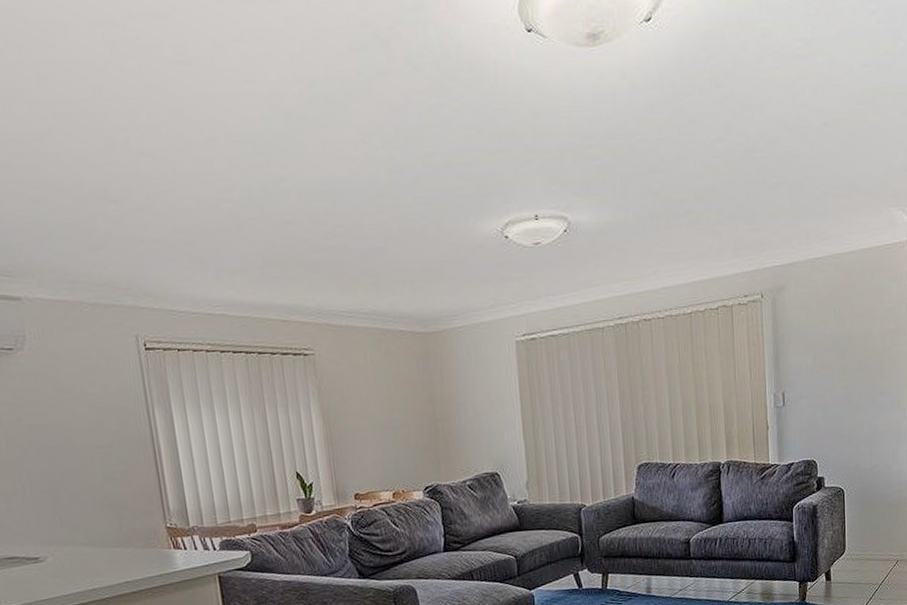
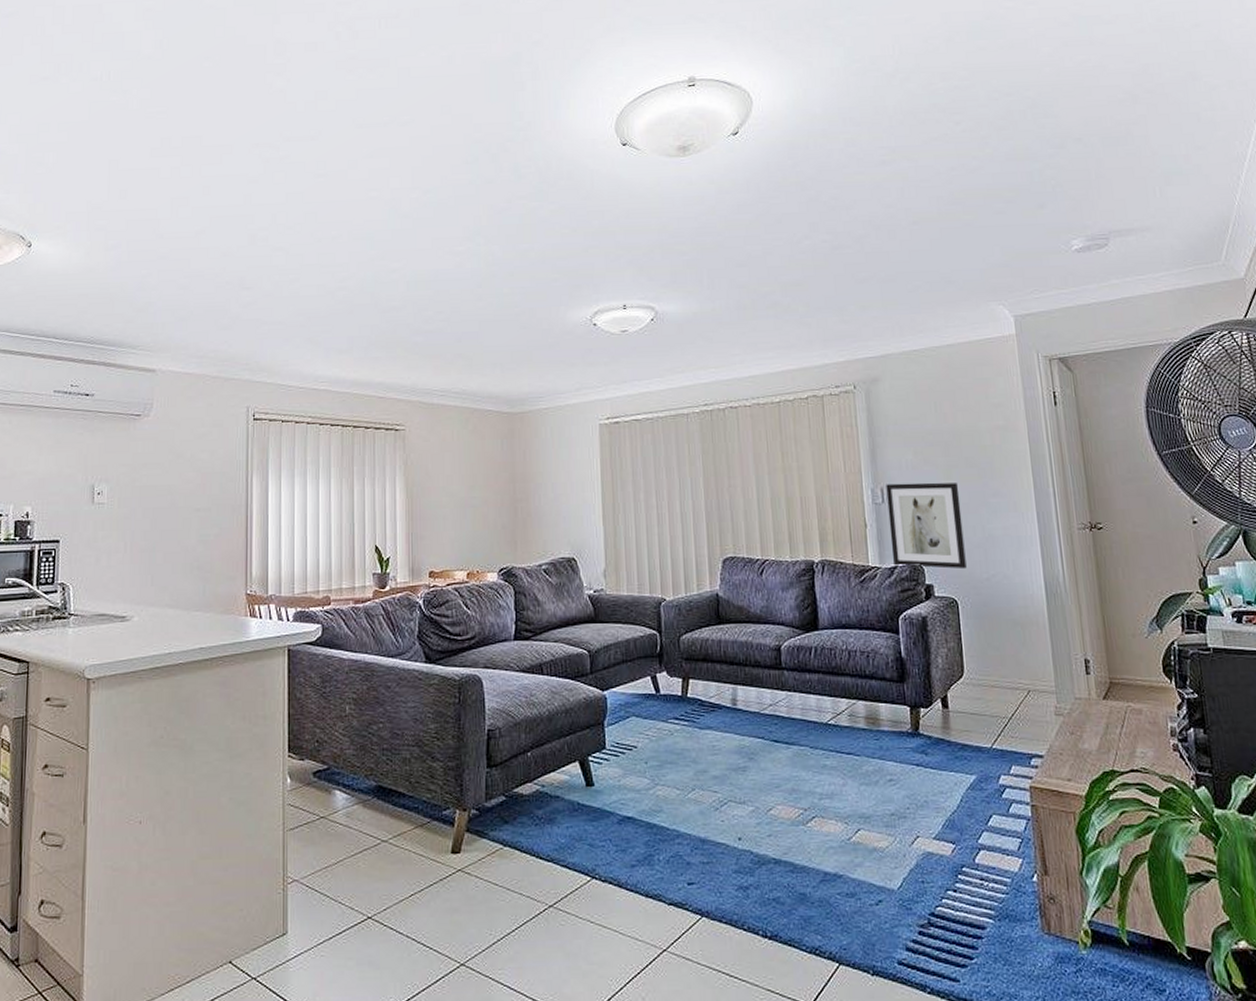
wall art: none [787,384,853,463] -> present [886,482,967,570]

